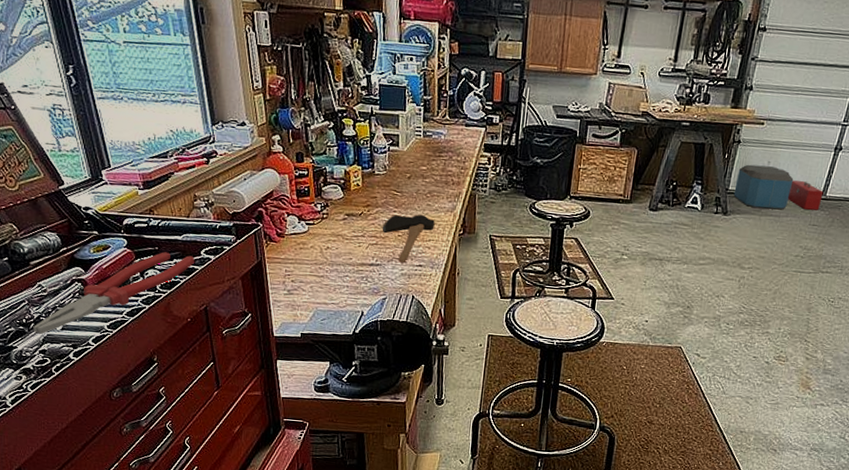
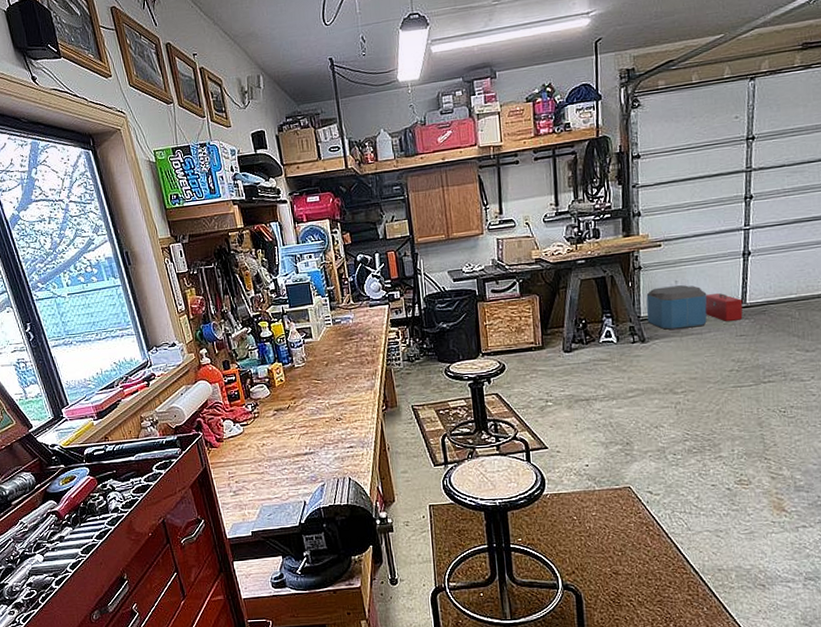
pliers: present [33,252,195,334] -> none [19,473,149,568]
claw hammer: present [382,215,435,264] -> none [309,398,358,448]

